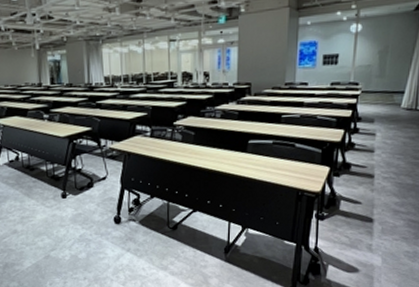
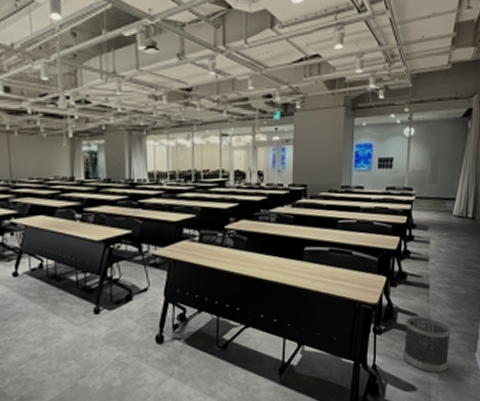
wastebasket: none [346,204,396,258] -> present [403,316,451,374]

